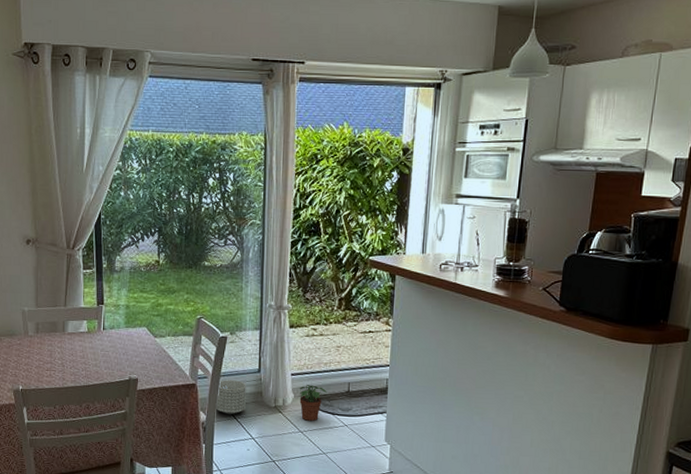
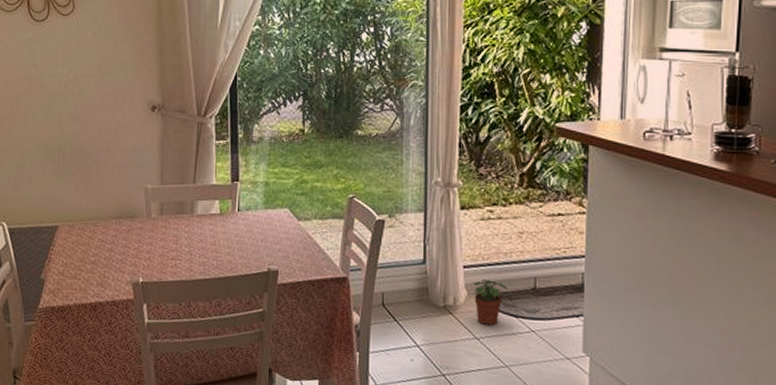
planter: present [215,380,246,415] -> none [371,272,409,316]

